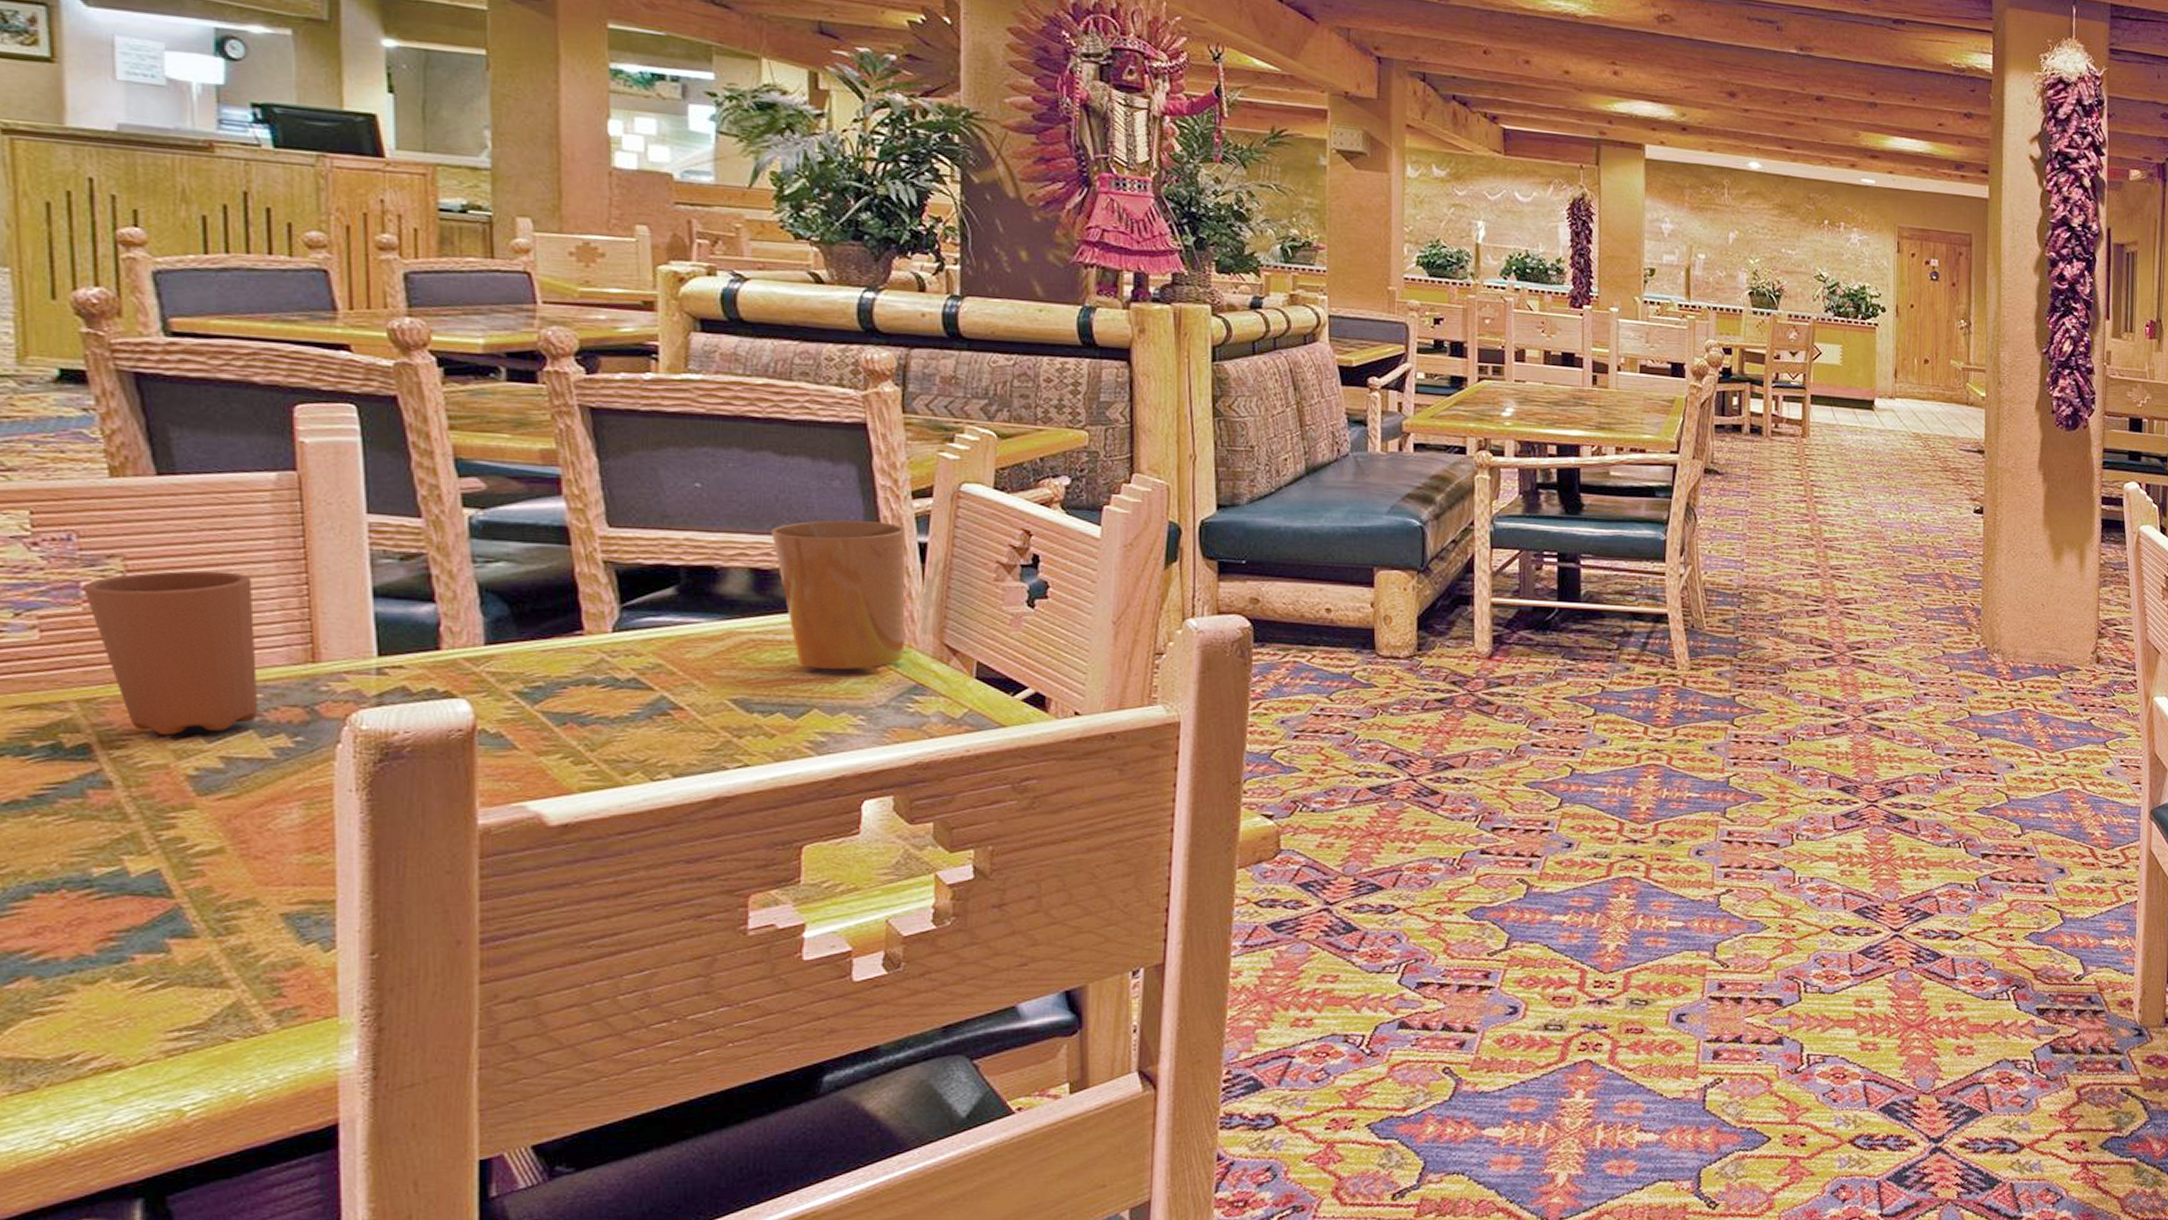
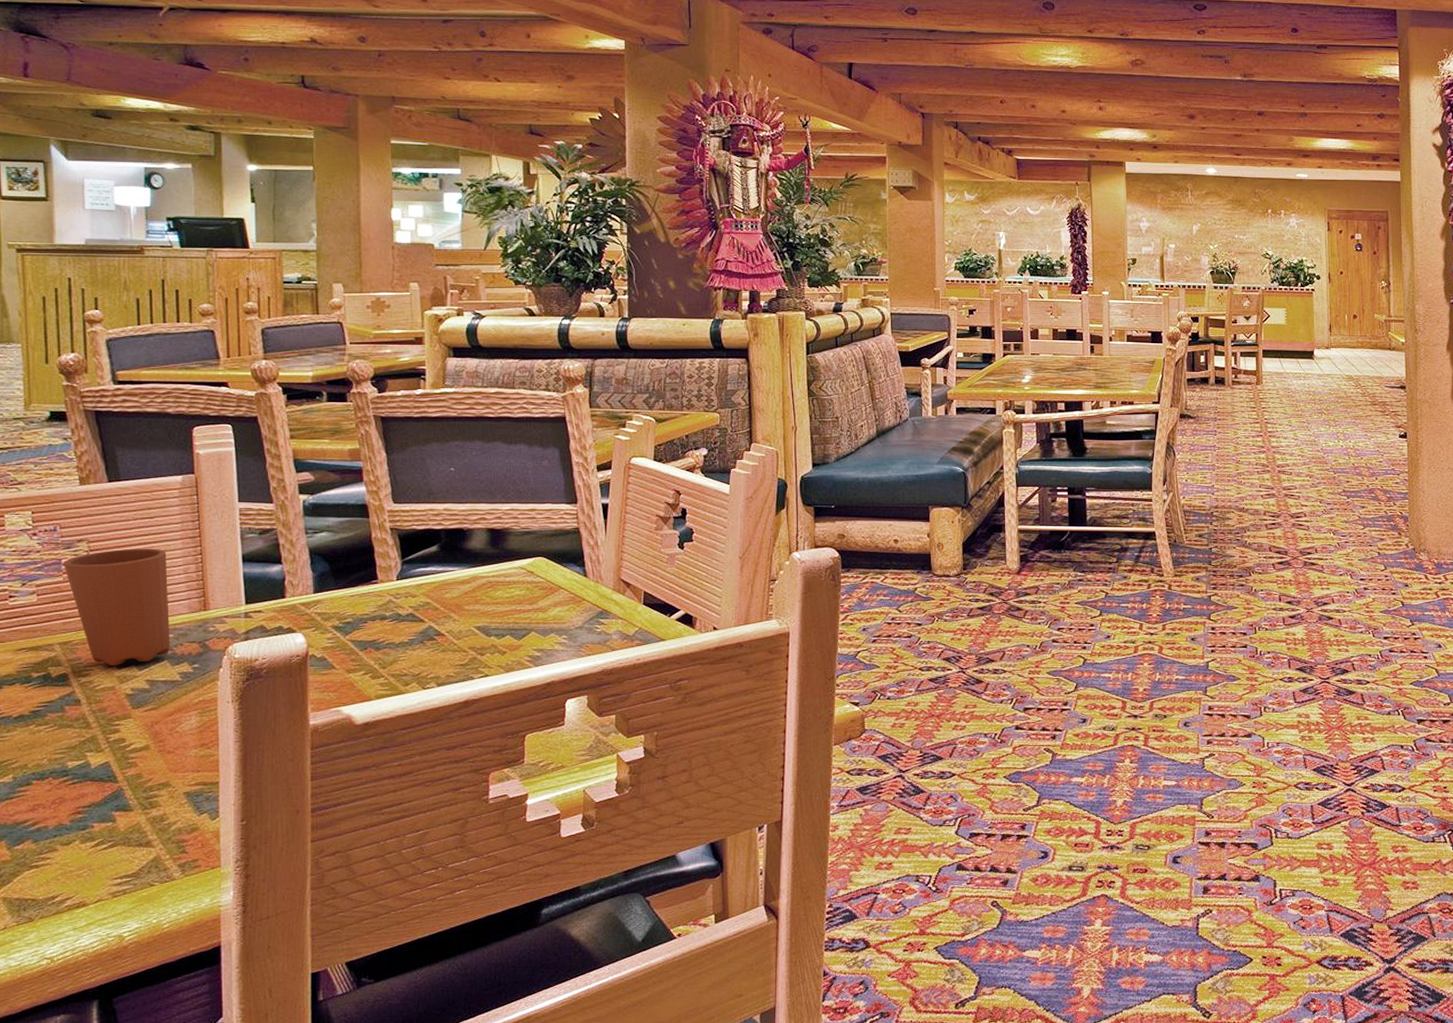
cup: present [771,520,906,670] -> none [502,490,594,602]

